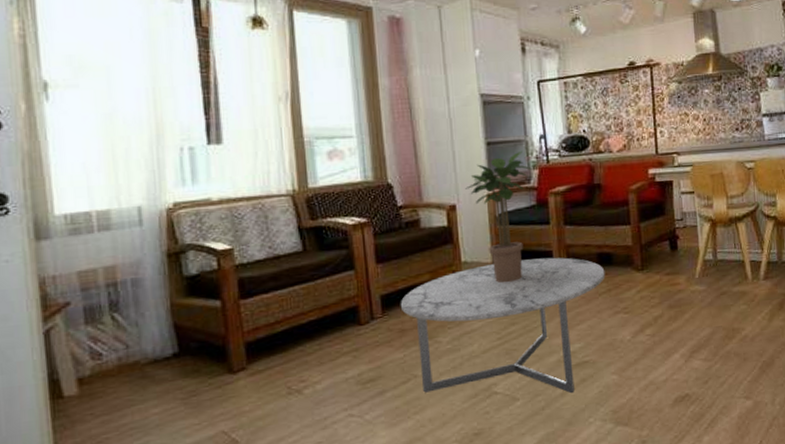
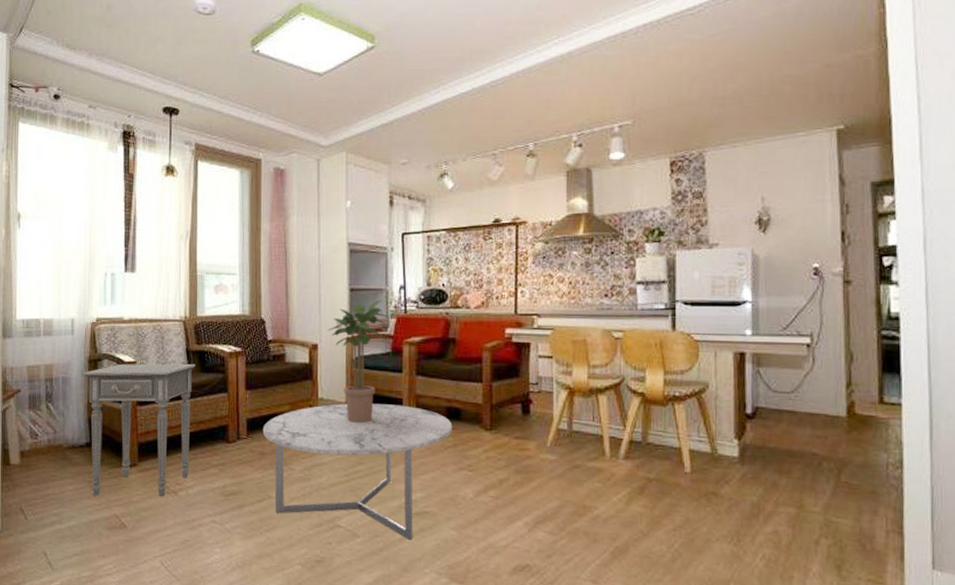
side table: none [159,242,315,414] -> present [82,363,196,497]

